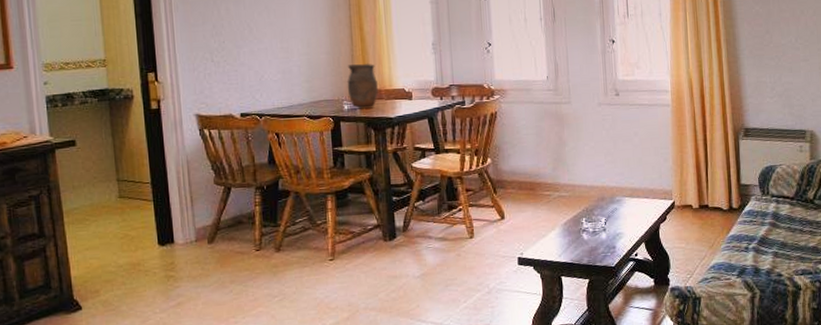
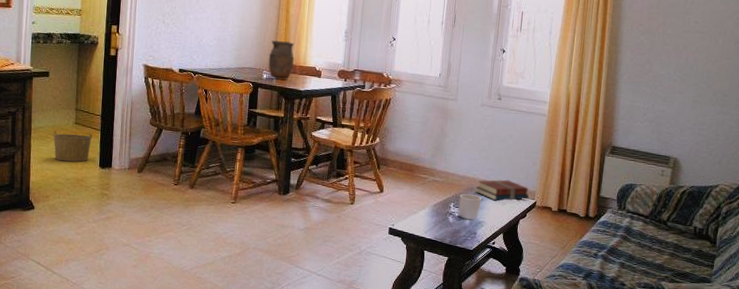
basket: none [92,206,144,246] -> present [53,131,92,162]
mug: none [591,204,616,234] -> present [458,193,482,220]
books: none [607,182,666,208] -> present [475,179,529,201]

